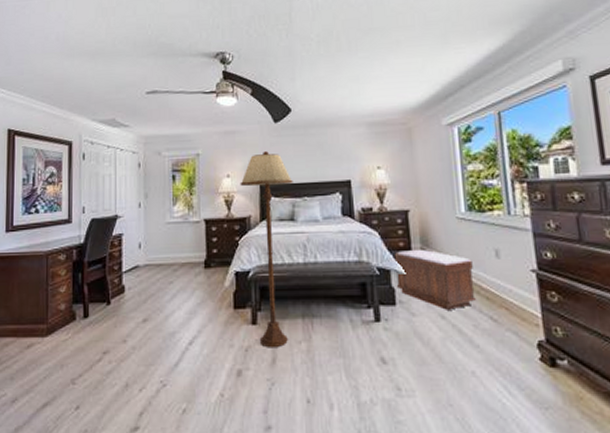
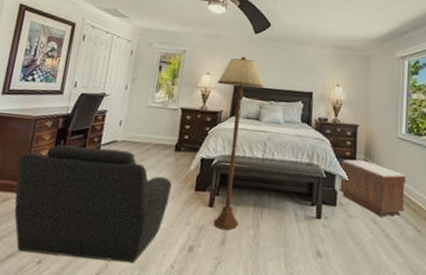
armchair: none [35,275,207,400] -> present [14,145,172,264]

